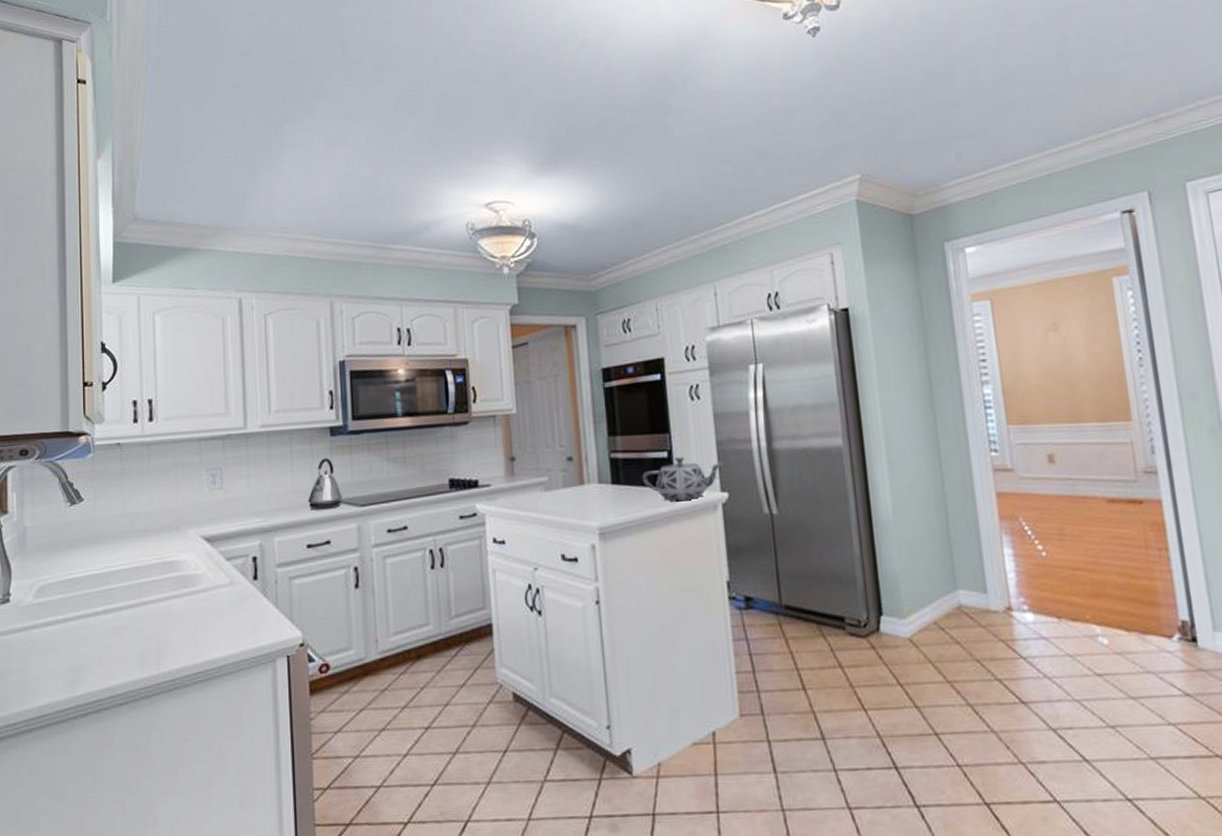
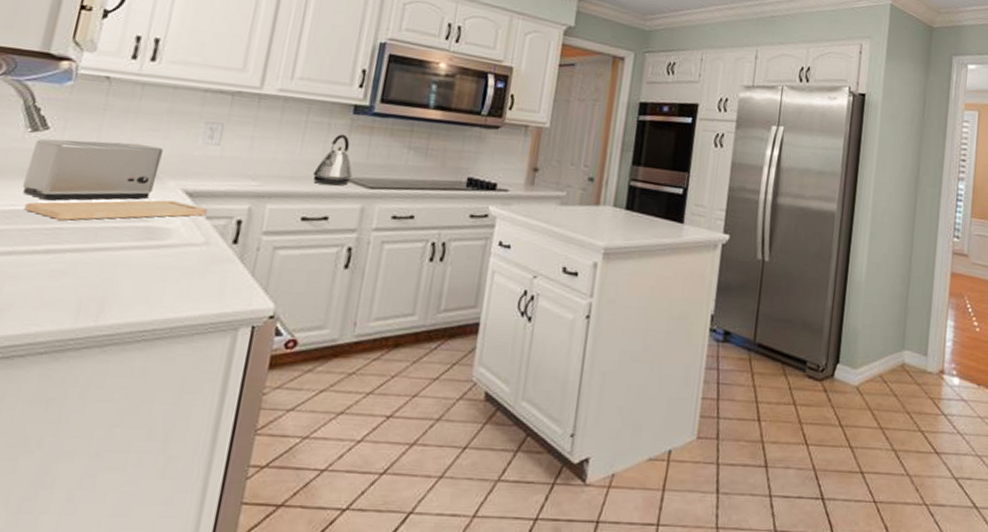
toaster: none [75,500,178,565] -> present [23,138,163,201]
cutting board: none [80,548,226,581] -> present [24,200,208,221]
teapot: present [642,457,724,502] -> none [655,195,731,237]

